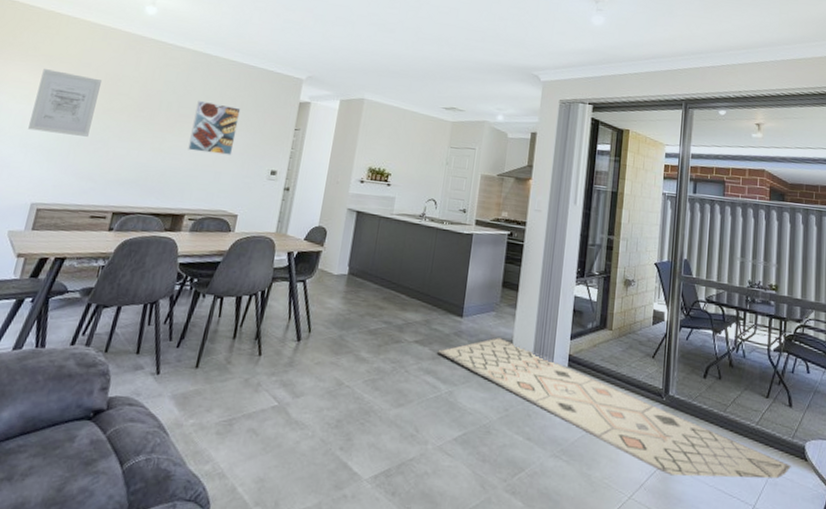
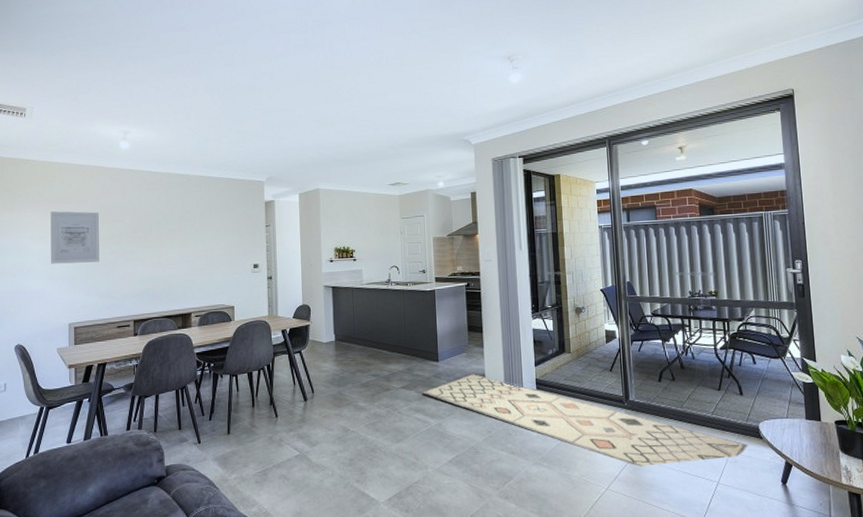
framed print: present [188,100,241,156] -> none [180,215,218,259]

